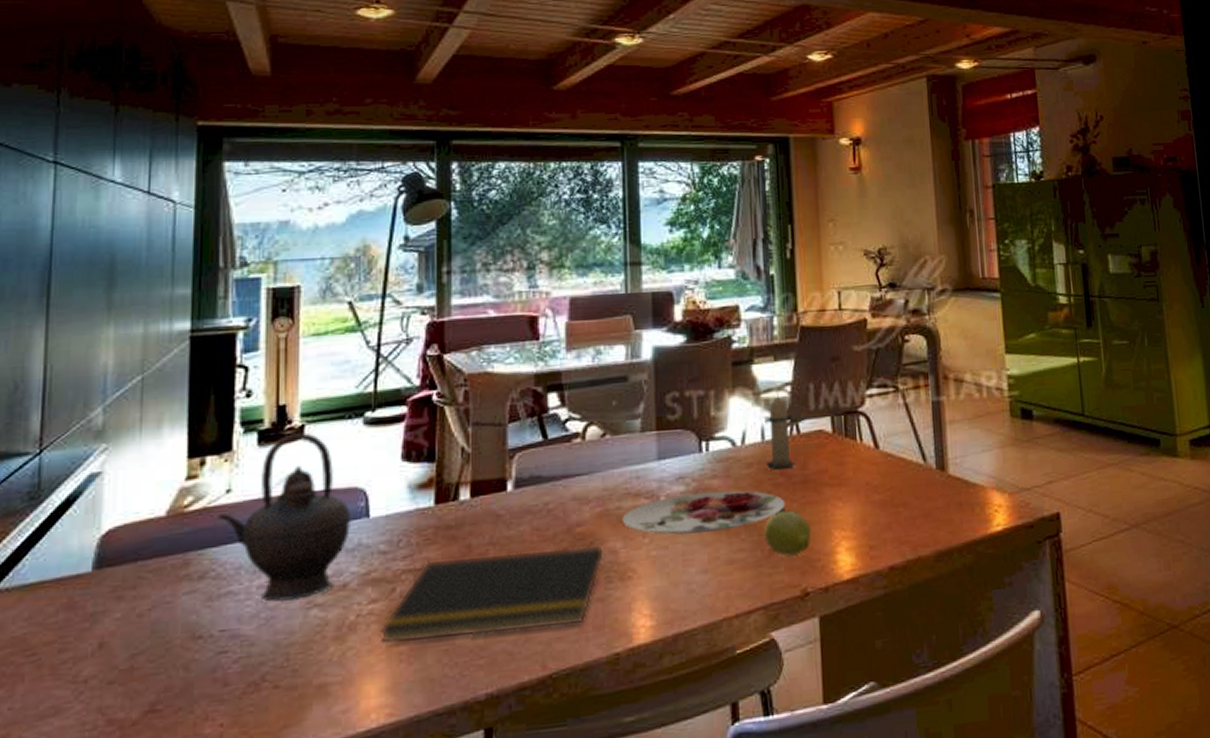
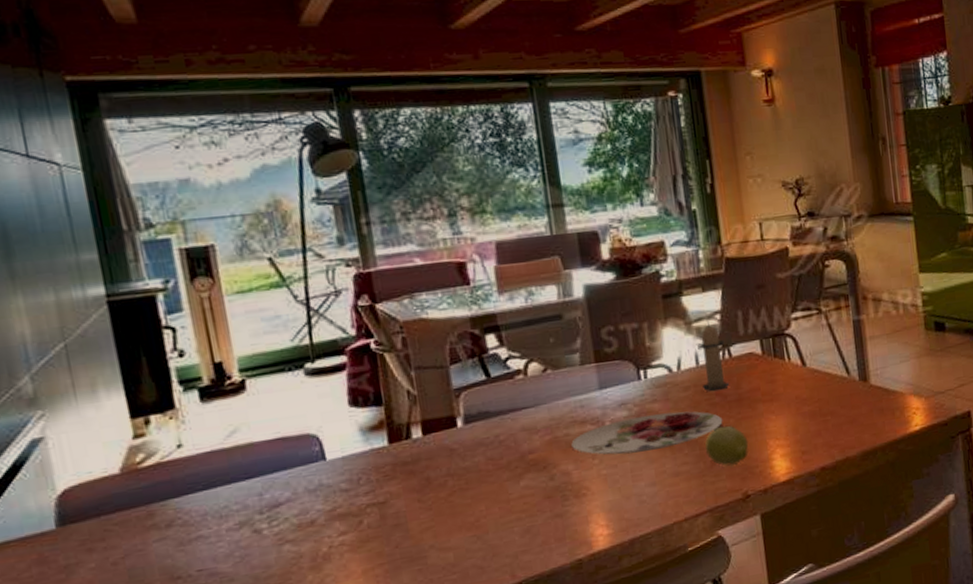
teapot: present [217,432,352,603] -> none [173,386,310,542]
notepad: present [380,545,605,645] -> none [353,469,559,570]

